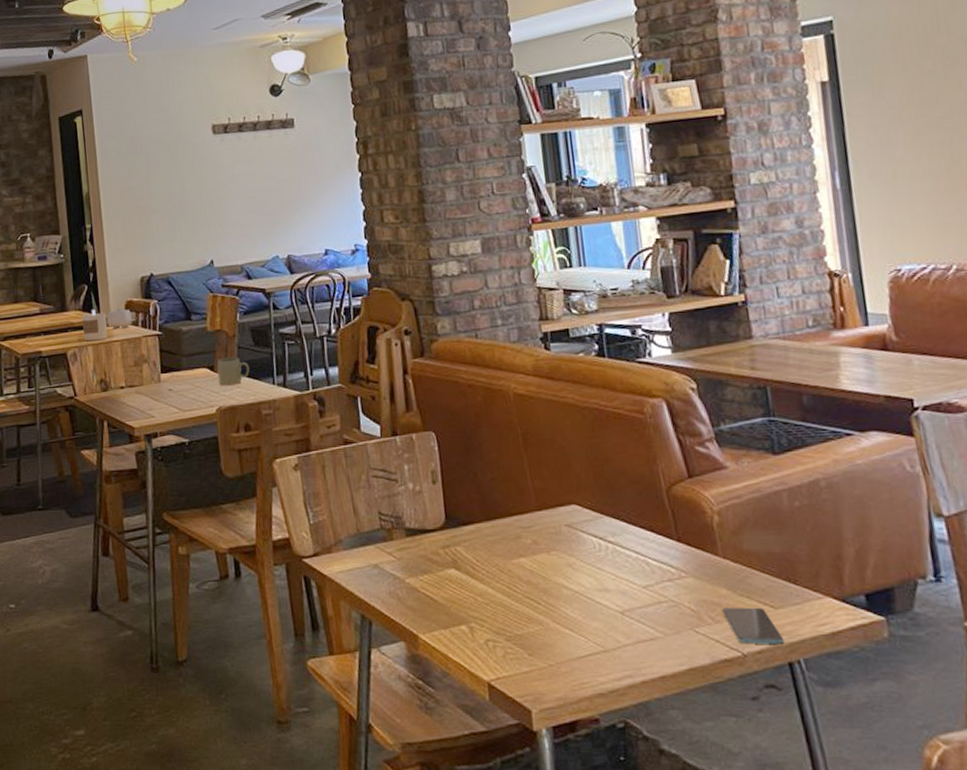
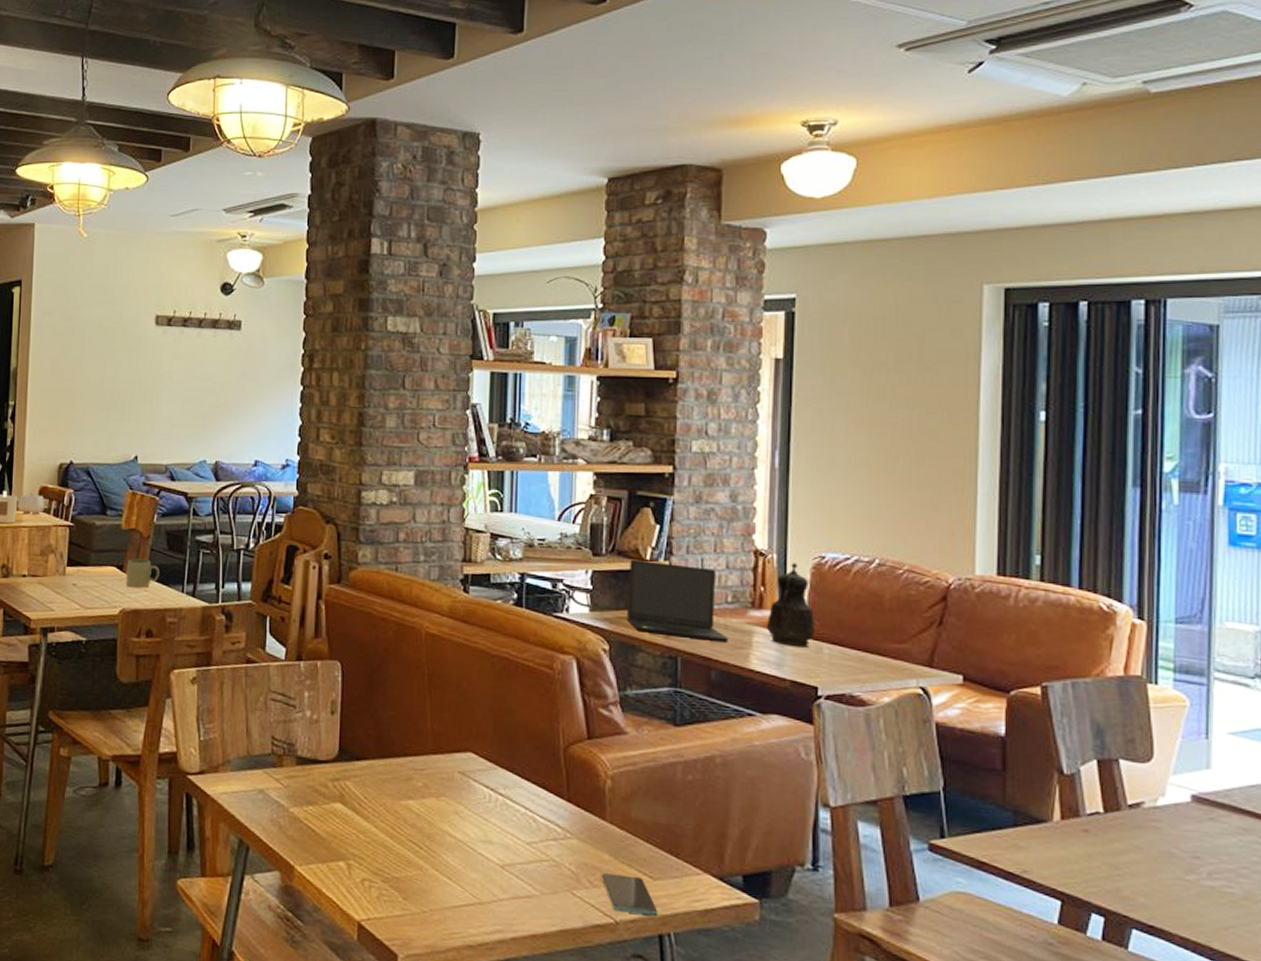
laptop: none [705,295,815,367] -> present [626,559,728,643]
coffeepot: none [851,279,902,363] -> present [767,562,814,649]

